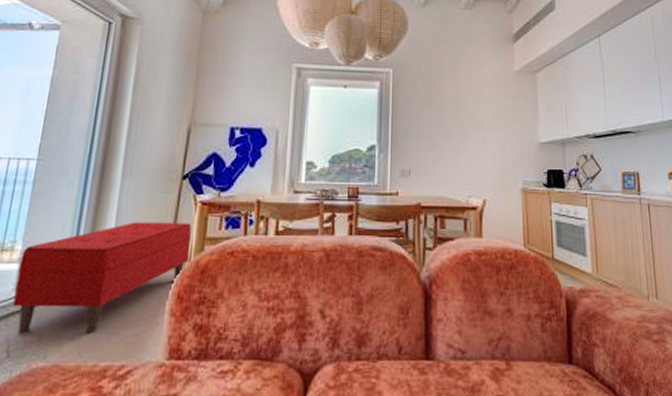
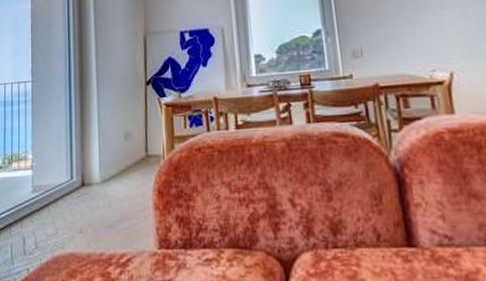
bench: present [13,222,192,334] -> none [32,124,163,228]

